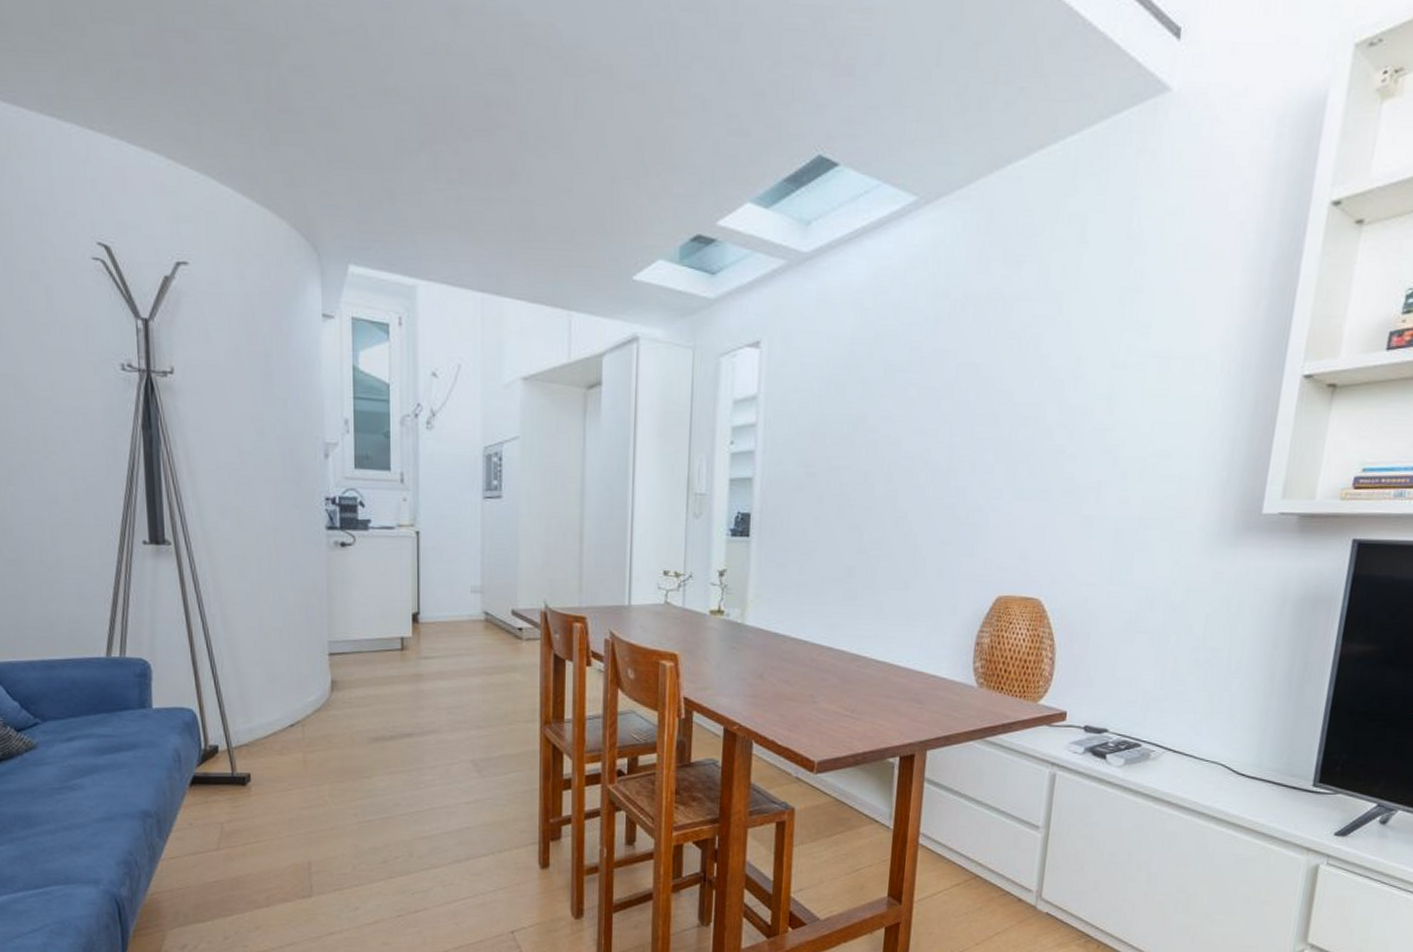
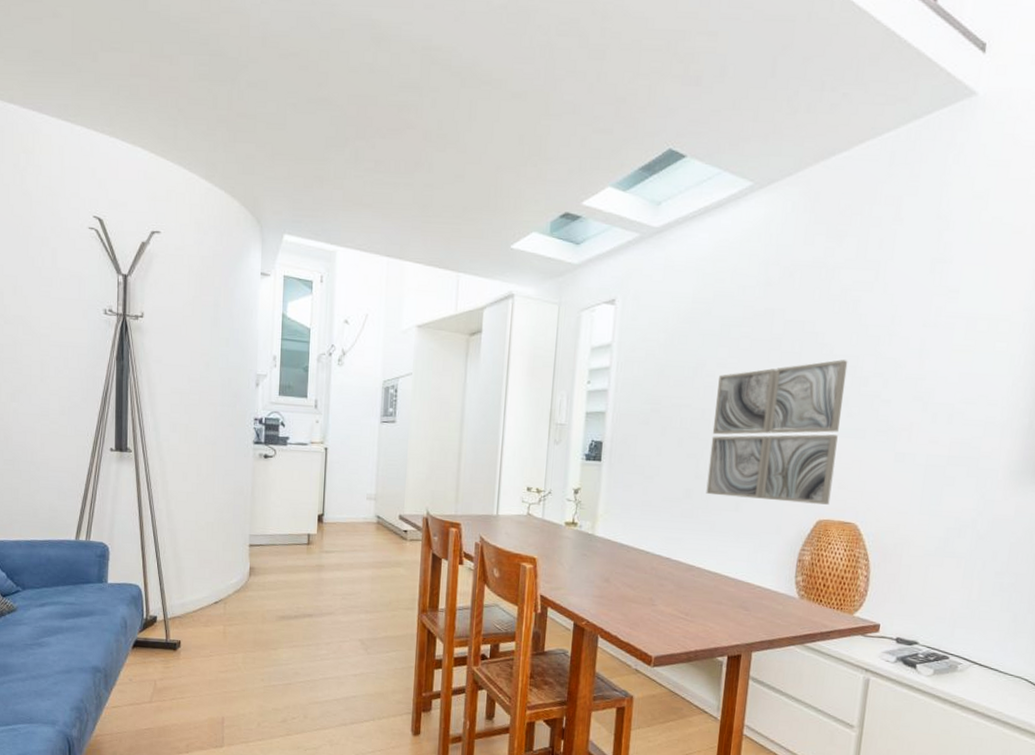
wall art: none [871,409,1029,578] -> present [706,359,848,505]

